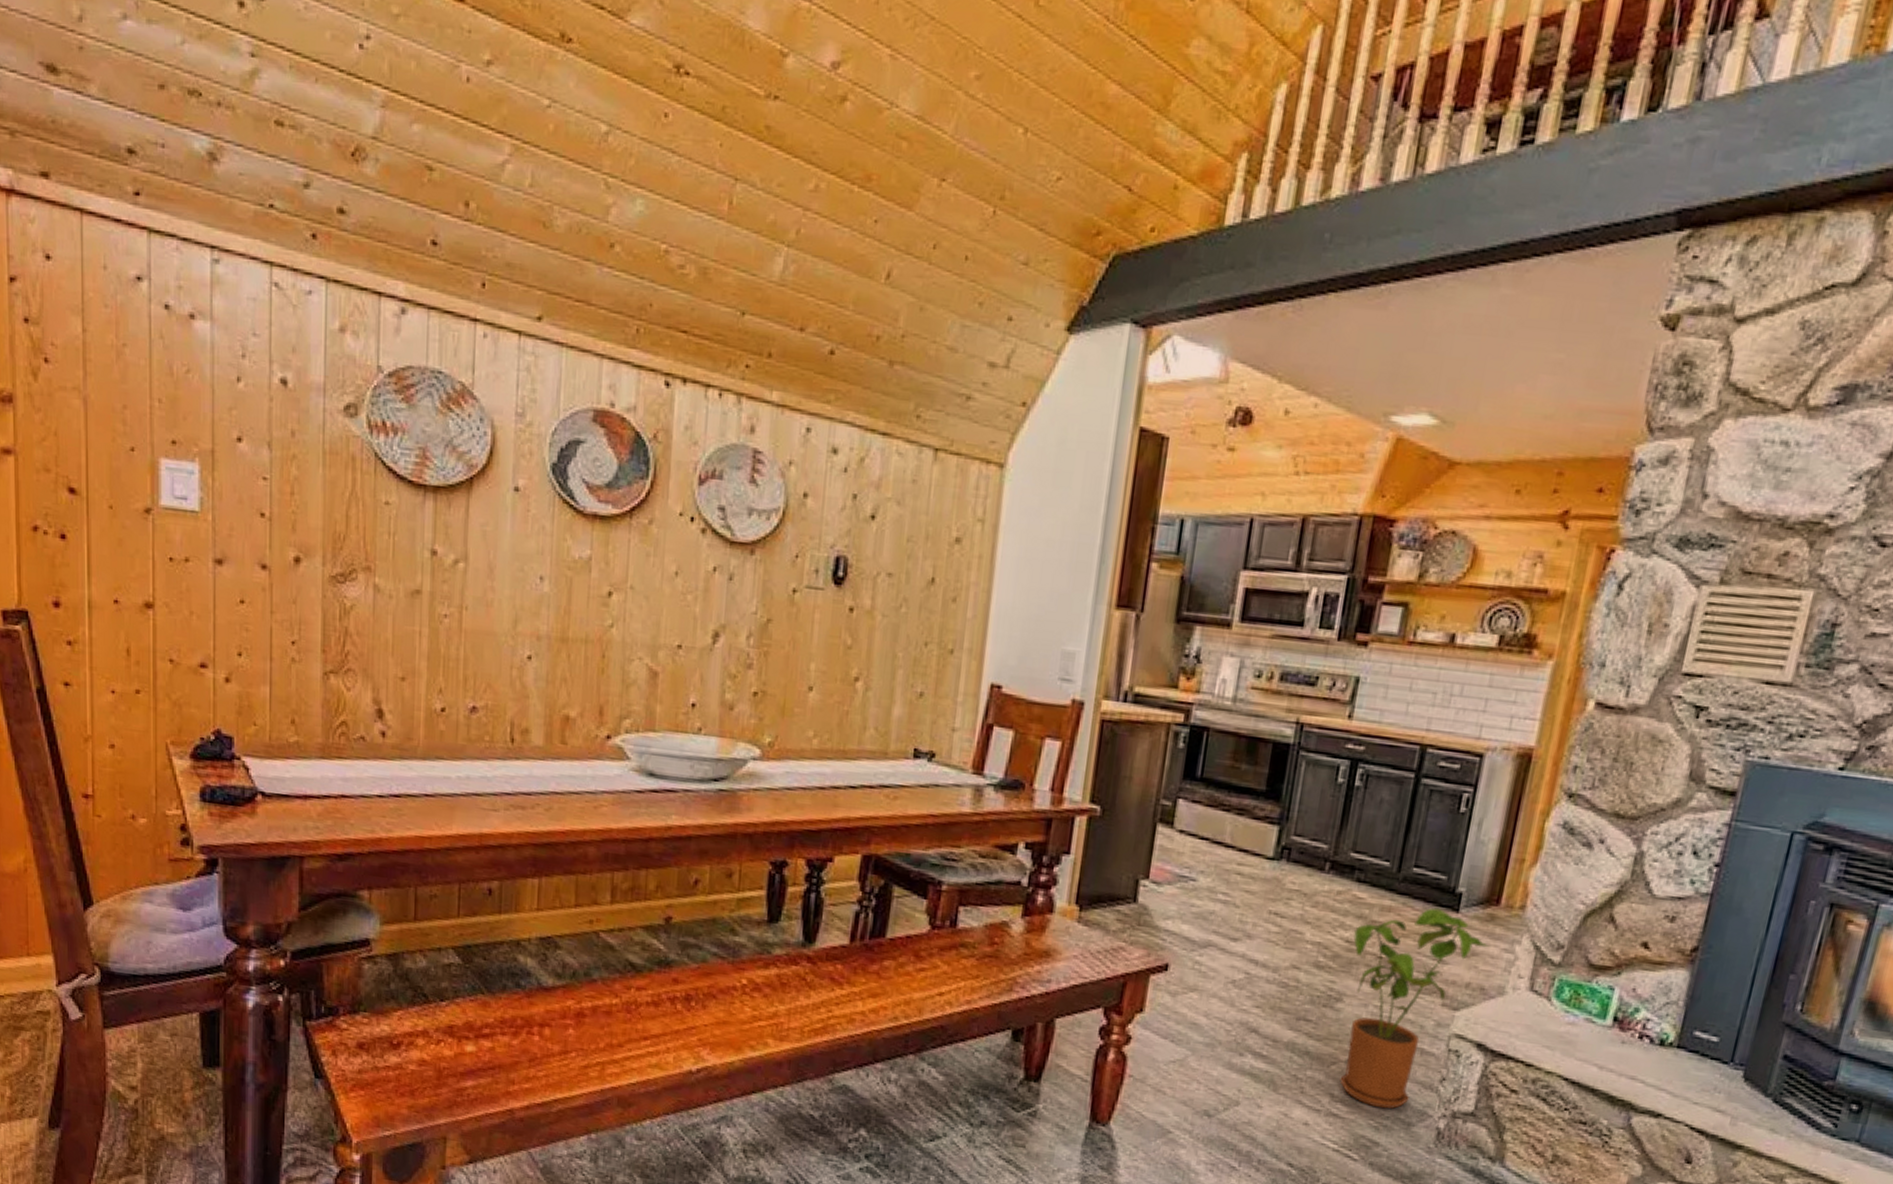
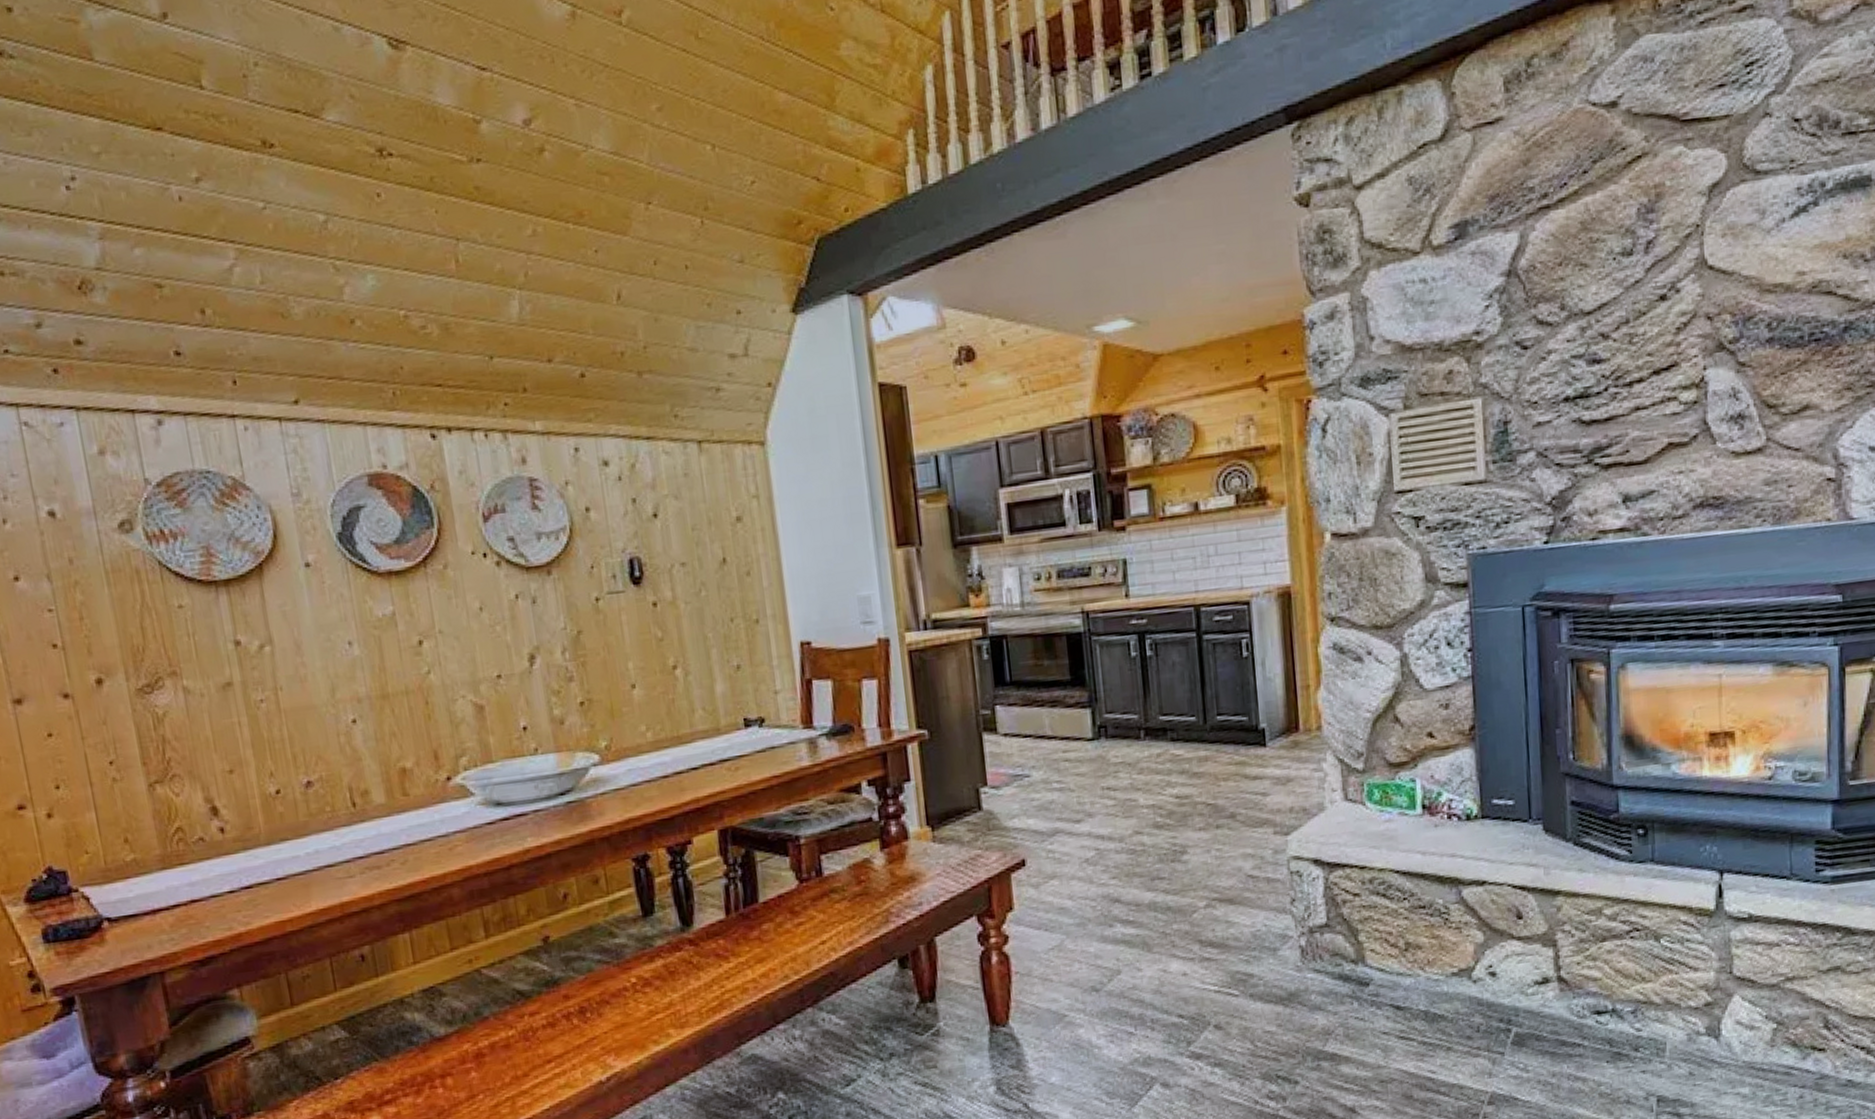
house plant: present [1339,907,1490,1109] -> none [1181,747,1301,942]

